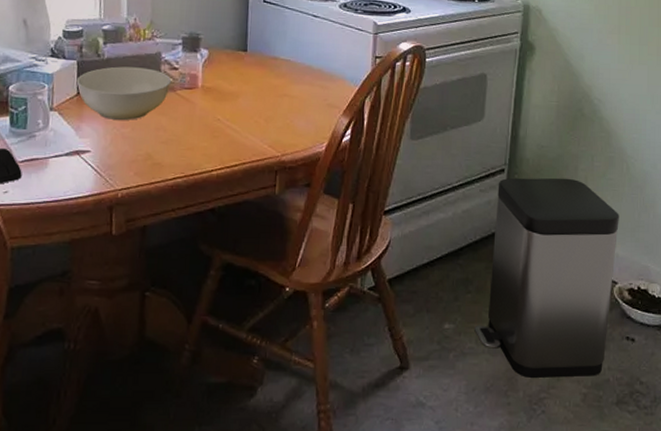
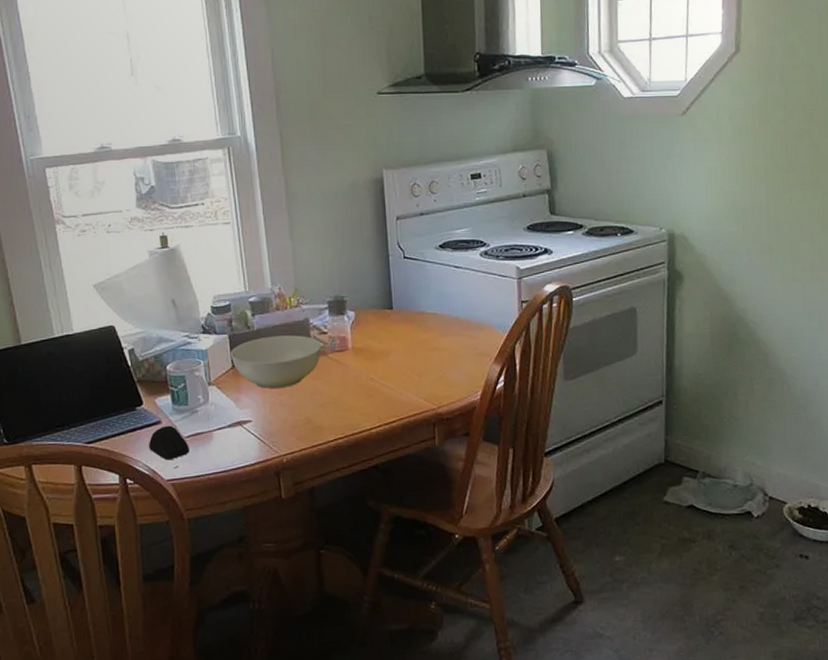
pedal bin: present [474,177,619,378] -> none [645,403,784,602]

